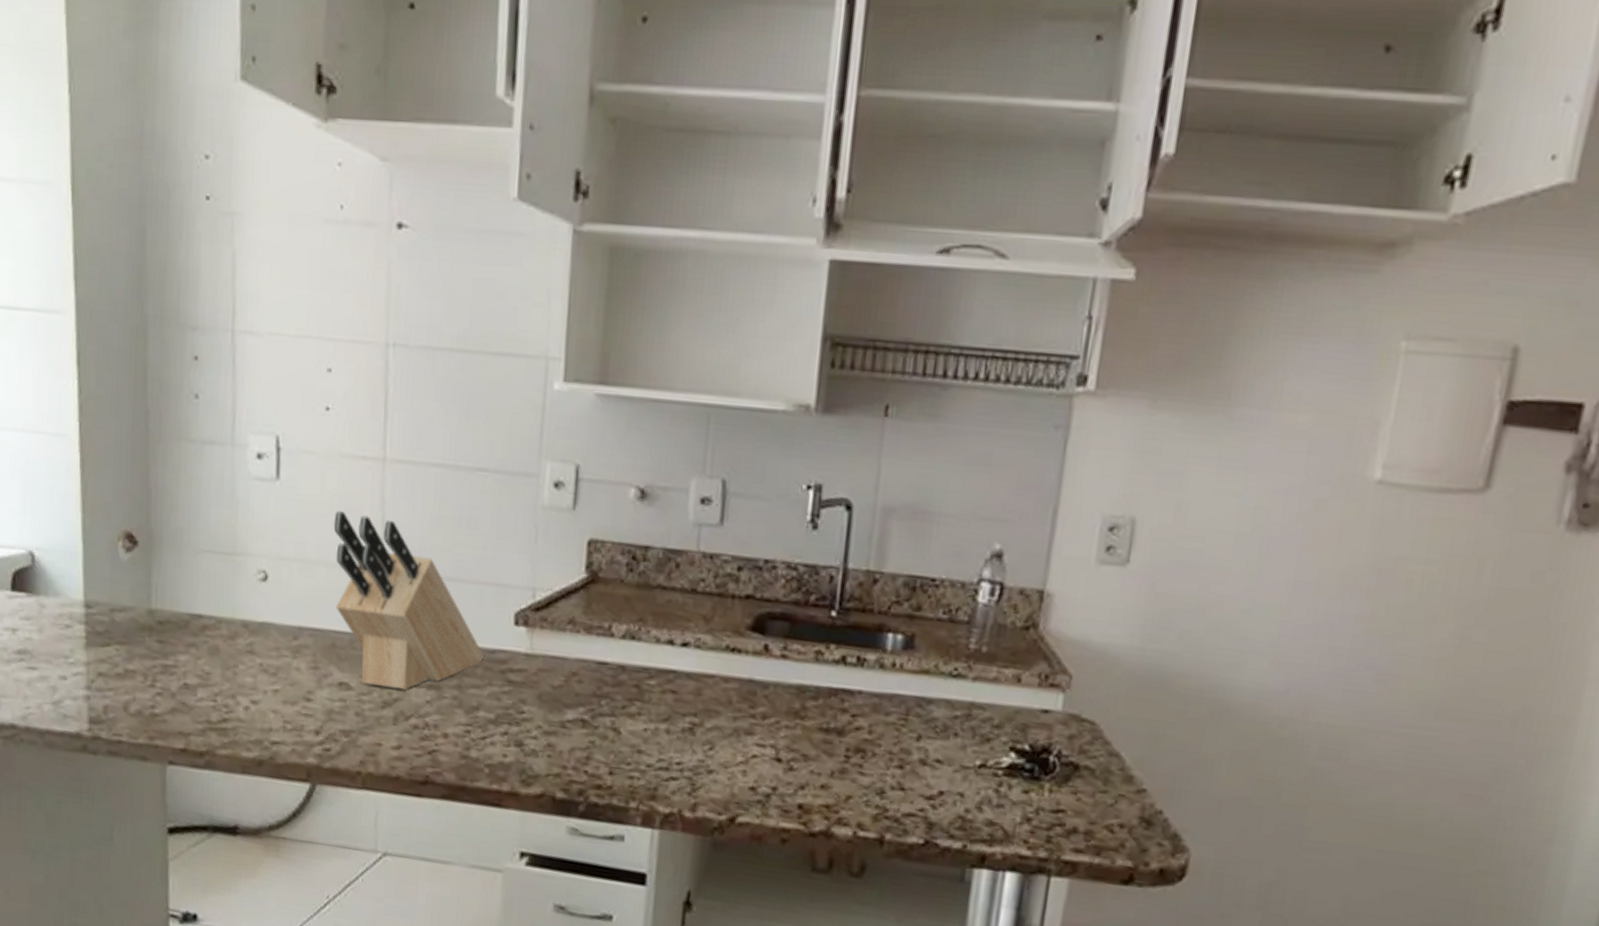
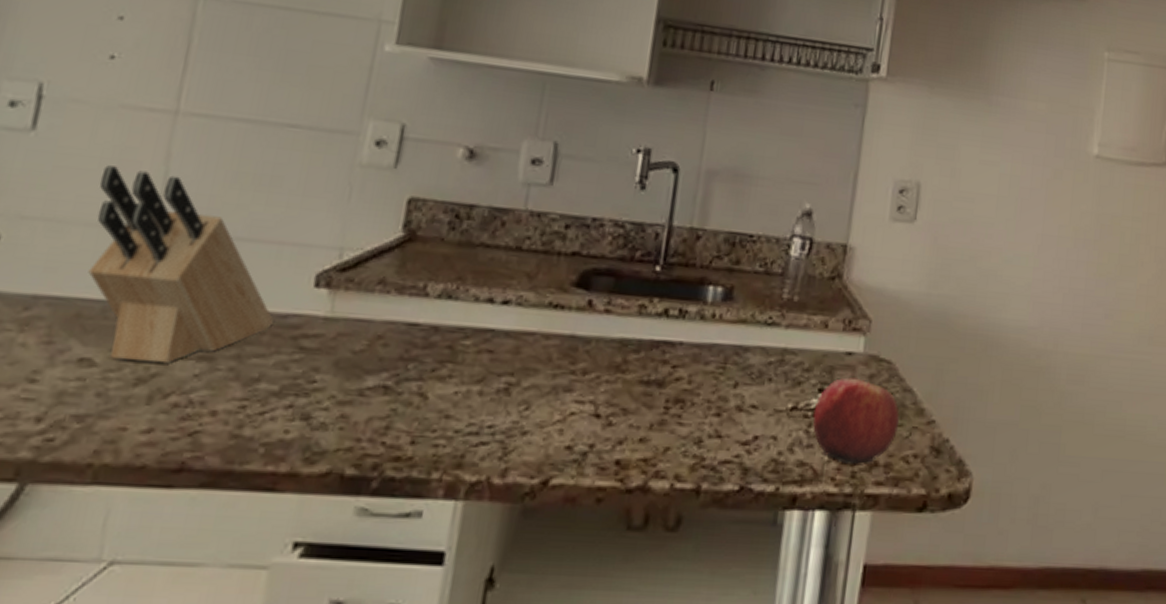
apple: none [1003,737,1104,829] -> present [813,377,899,464]

